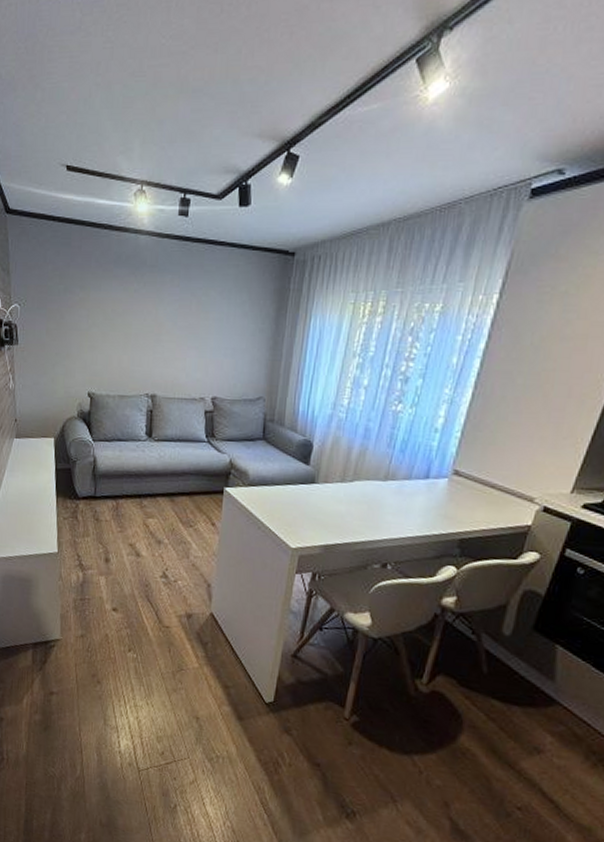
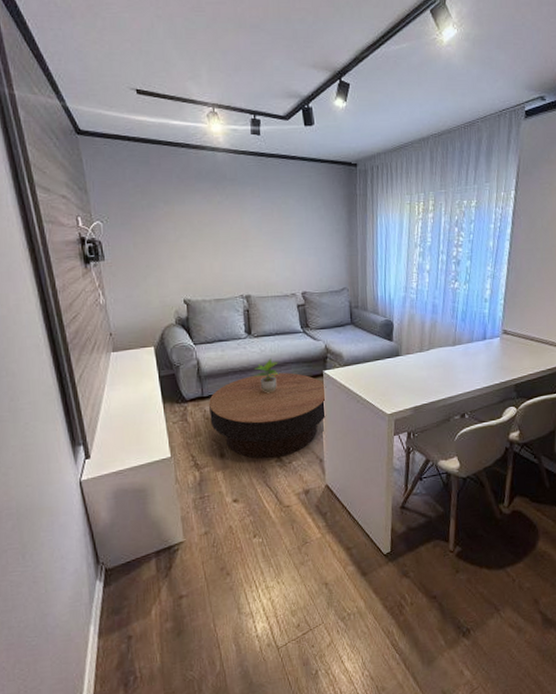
coffee table: none [99,482,225,573] -> present [209,372,327,459]
potted plant: none [149,466,176,504] -> present [254,358,279,393]

